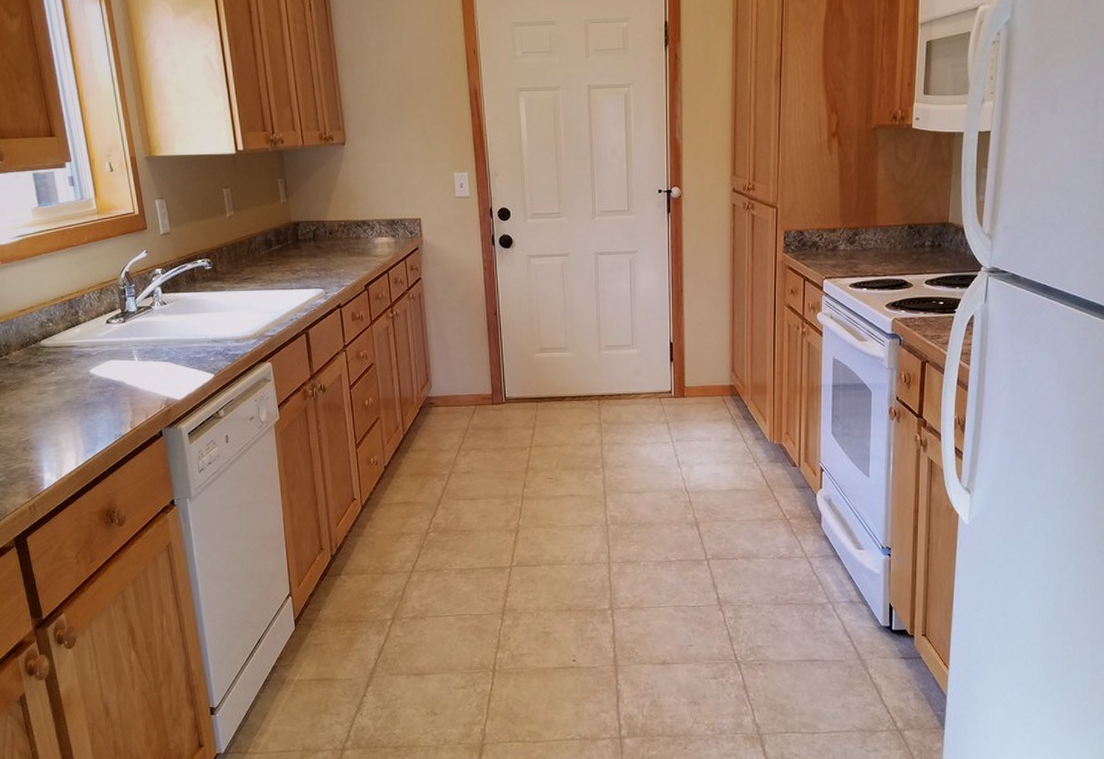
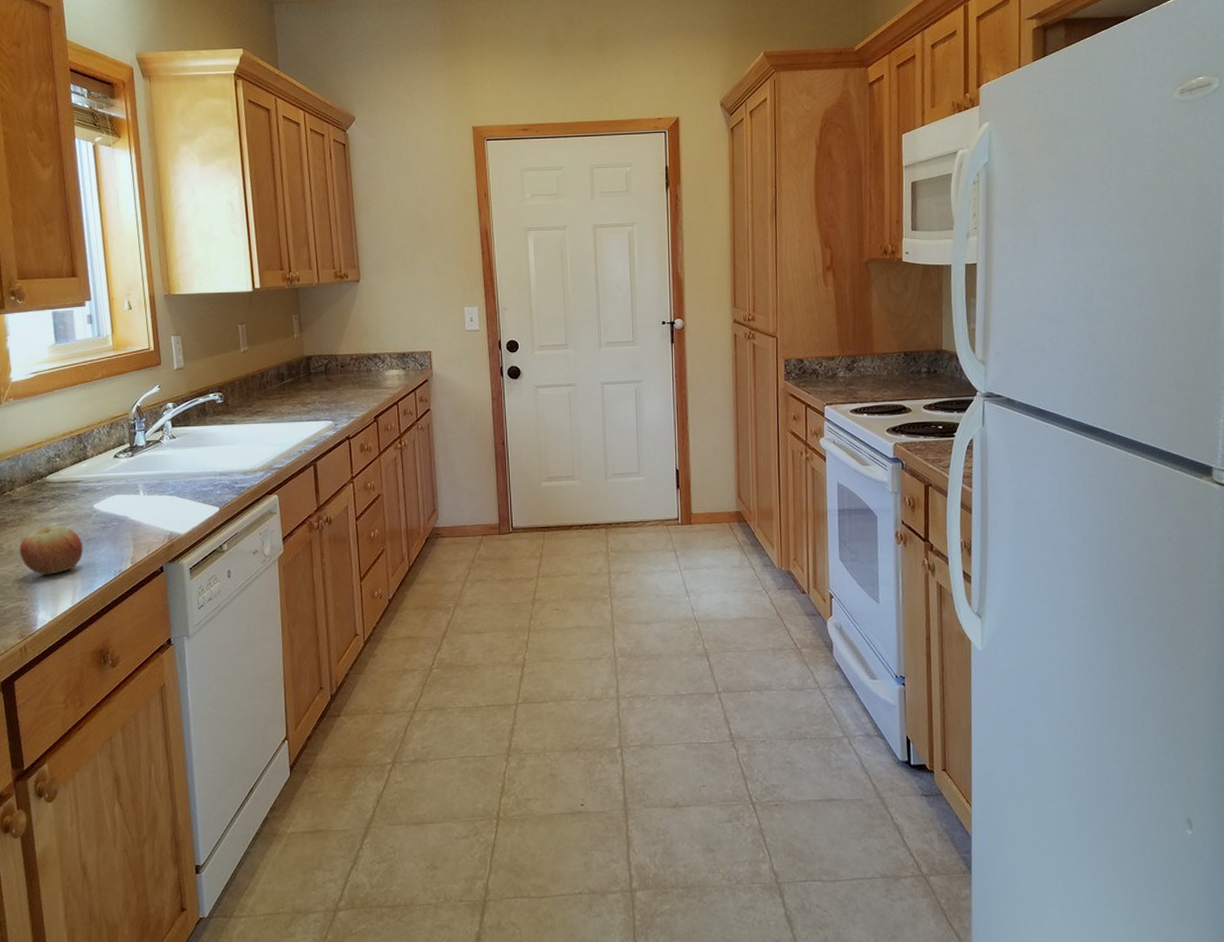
apple: none [20,388,83,437] -> present [19,524,83,575]

